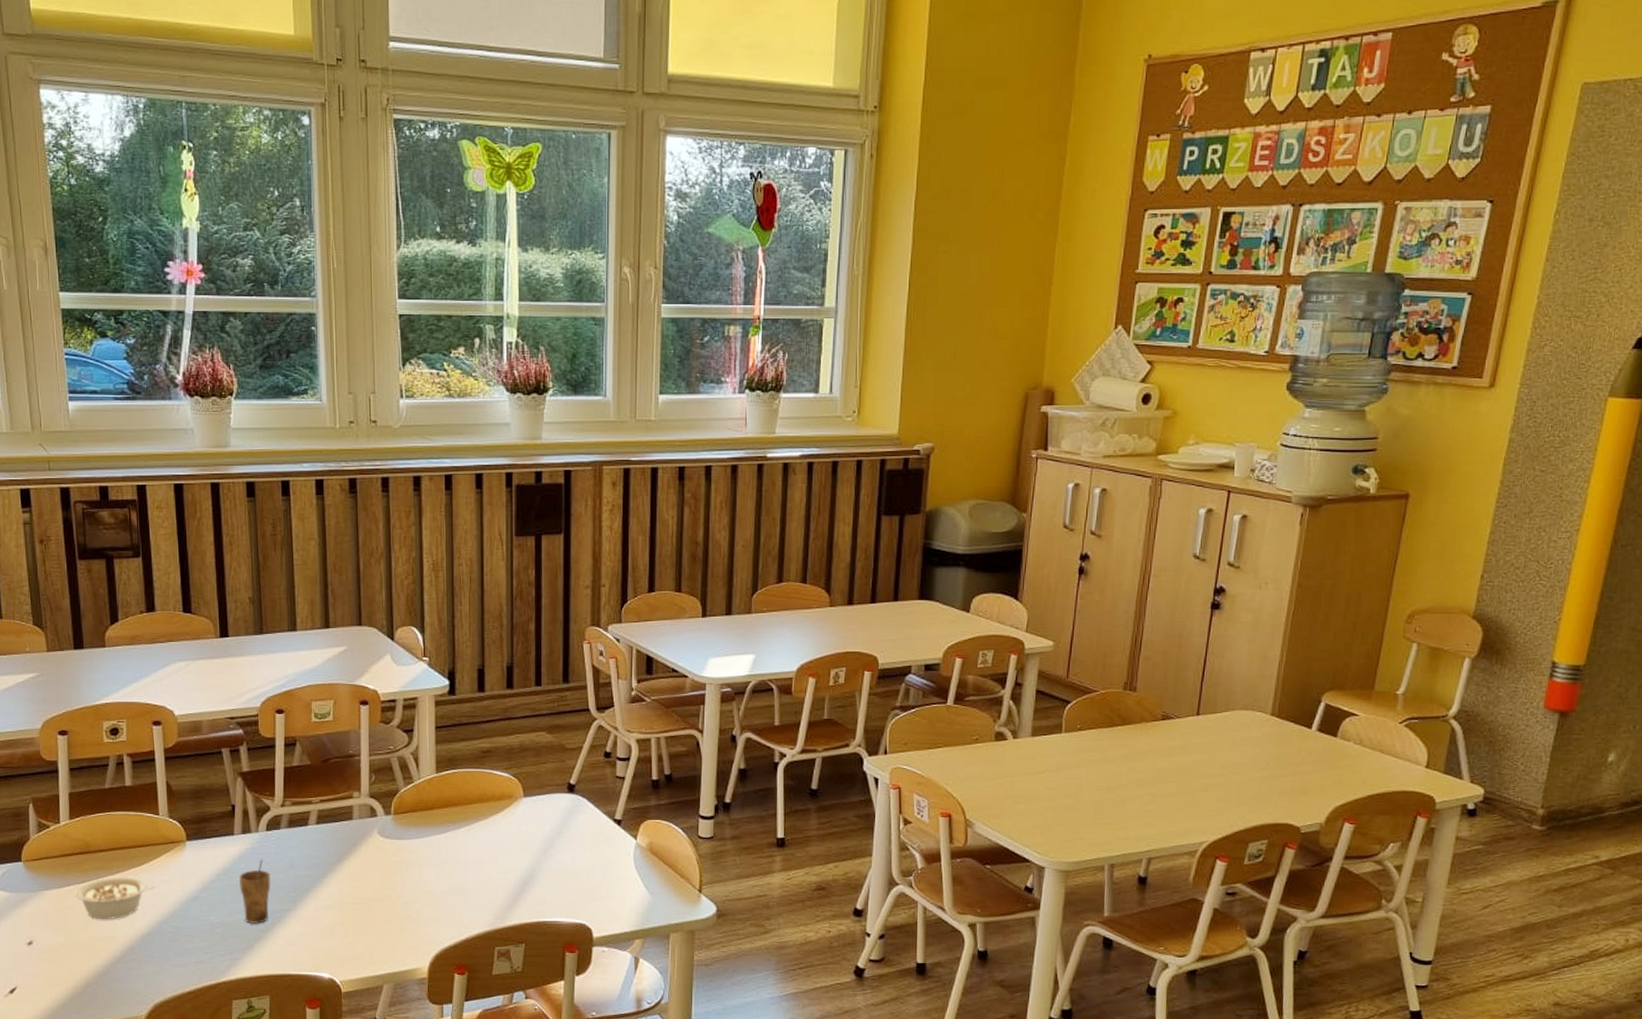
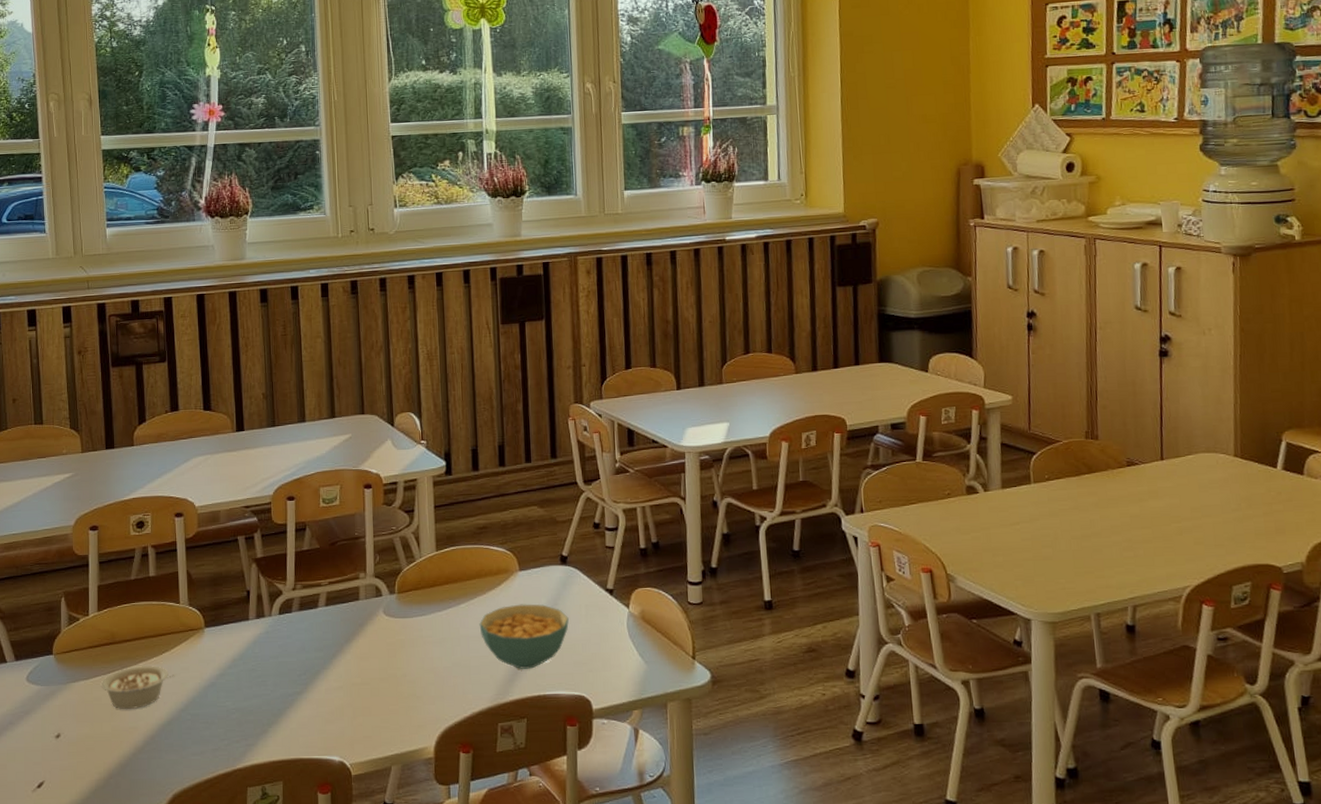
cup: present [239,858,271,925] -> none [254,642,283,709]
cereal bowl: none [479,831,573,895] -> present [479,604,569,669]

